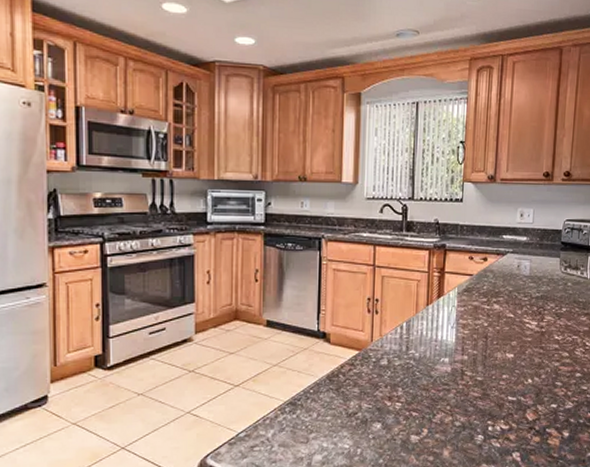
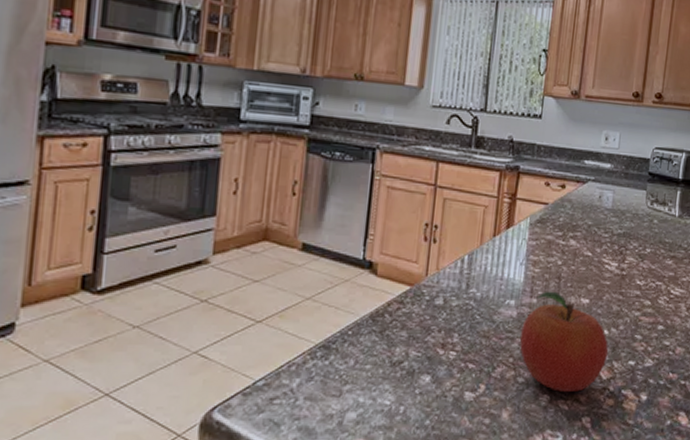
fruit: none [455,349,533,432] -> present [520,291,609,392]

